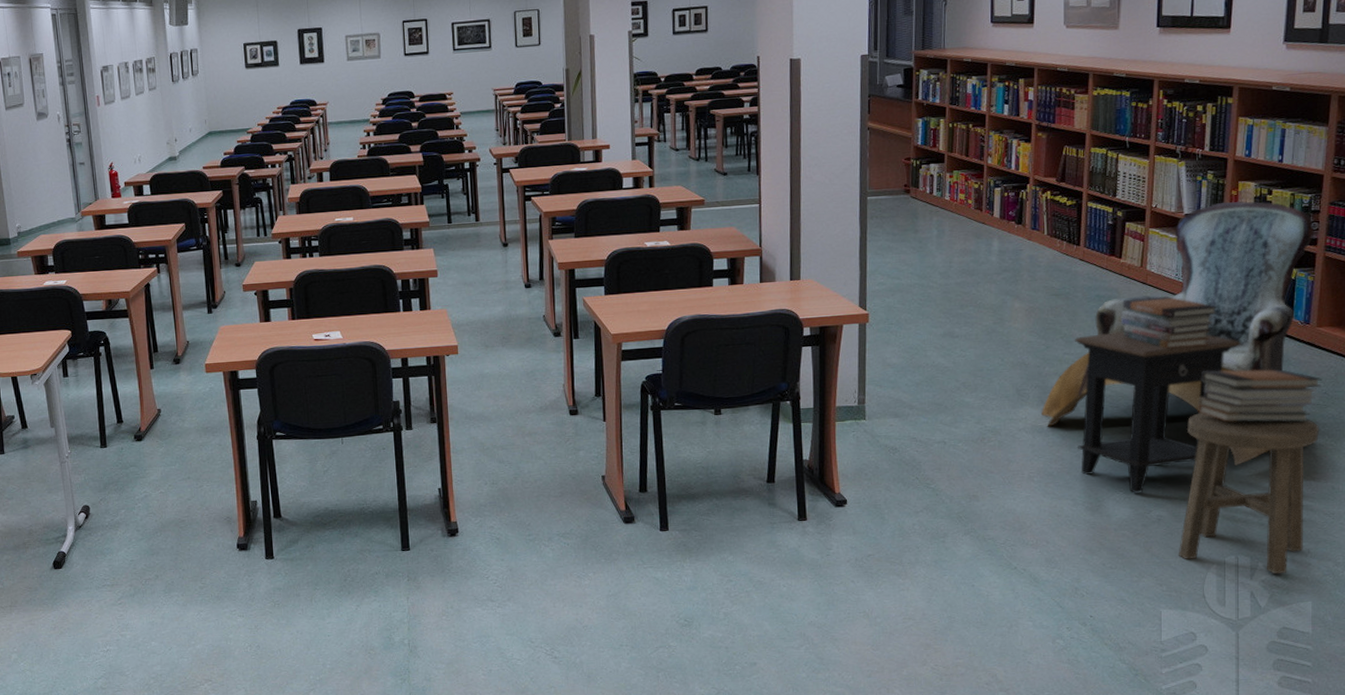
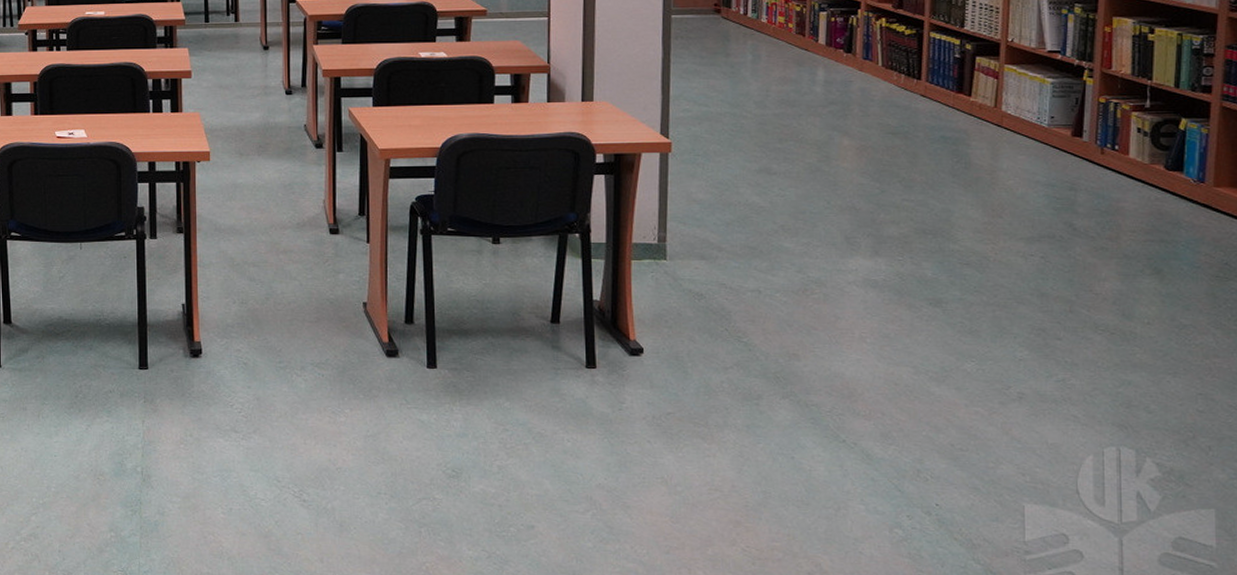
armchair: present [1042,201,1315,466] -> none [876,38,1208,341]
side table: present [1074,332,1241,493] -> none [914,179,1120,365]
book stack: present [1121,296,1218,349] -> none [972,142,1090,202]
stool: present [1178,412,1319,575] -> none [1044,277,1220,473]
book stack: present [1197,369,1323,422] -> none [1066,229,1223,295]

